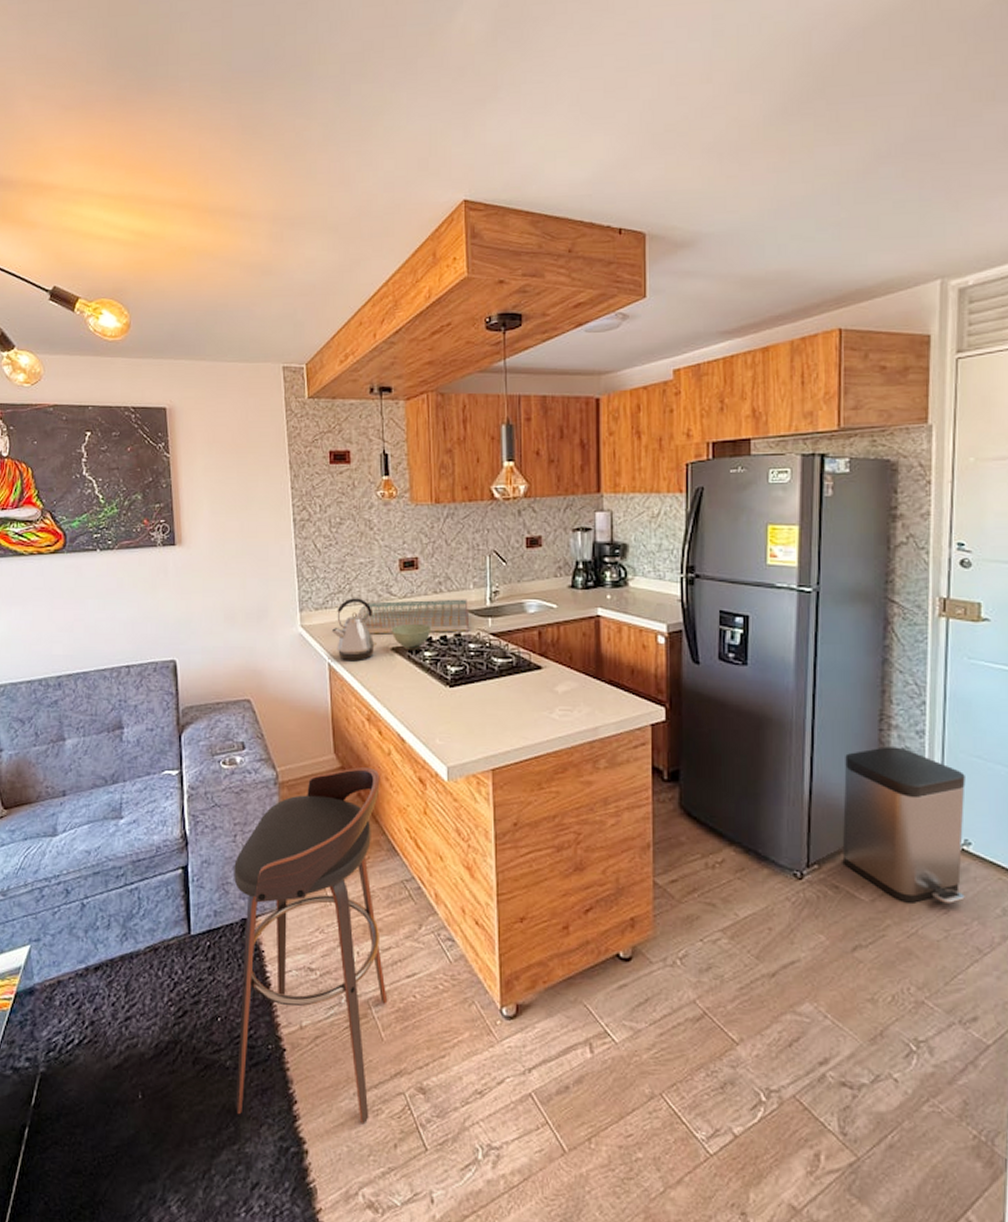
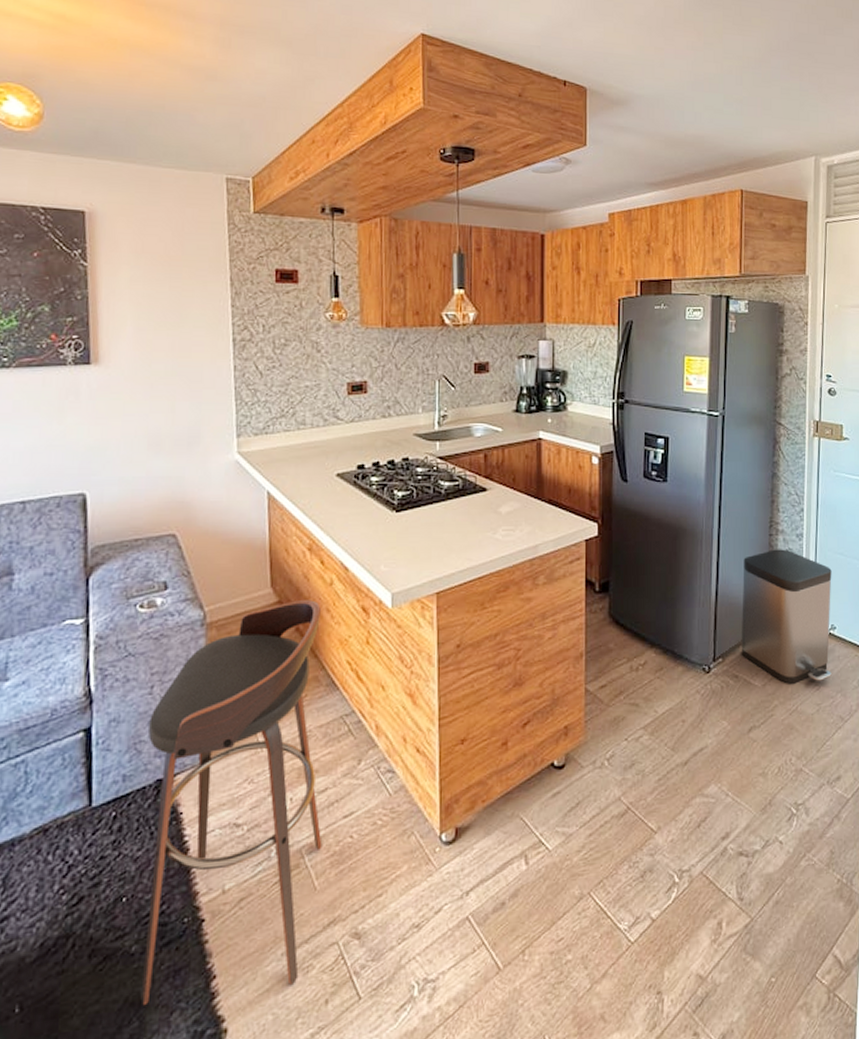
kettle: present [331,598,377,662] -> none [271,422,321,489]
dish rack: present [355,599,470,635] -> none [299,423,418,460]
bowl: present [391,623,432,651] -> none [337,448,379,477]

